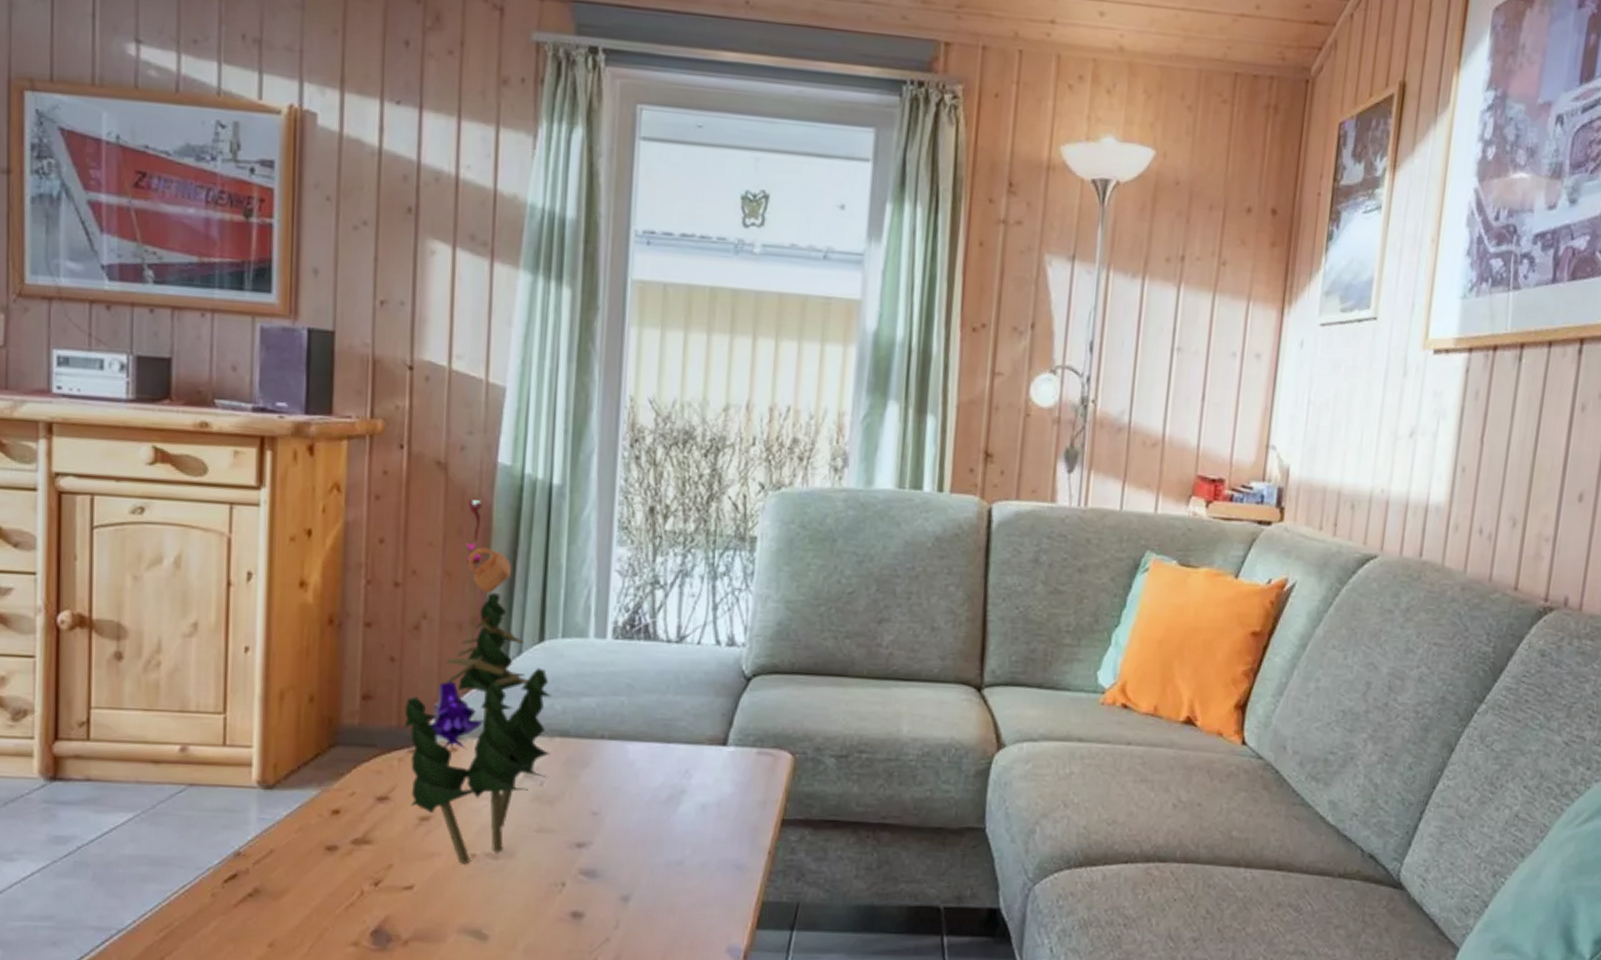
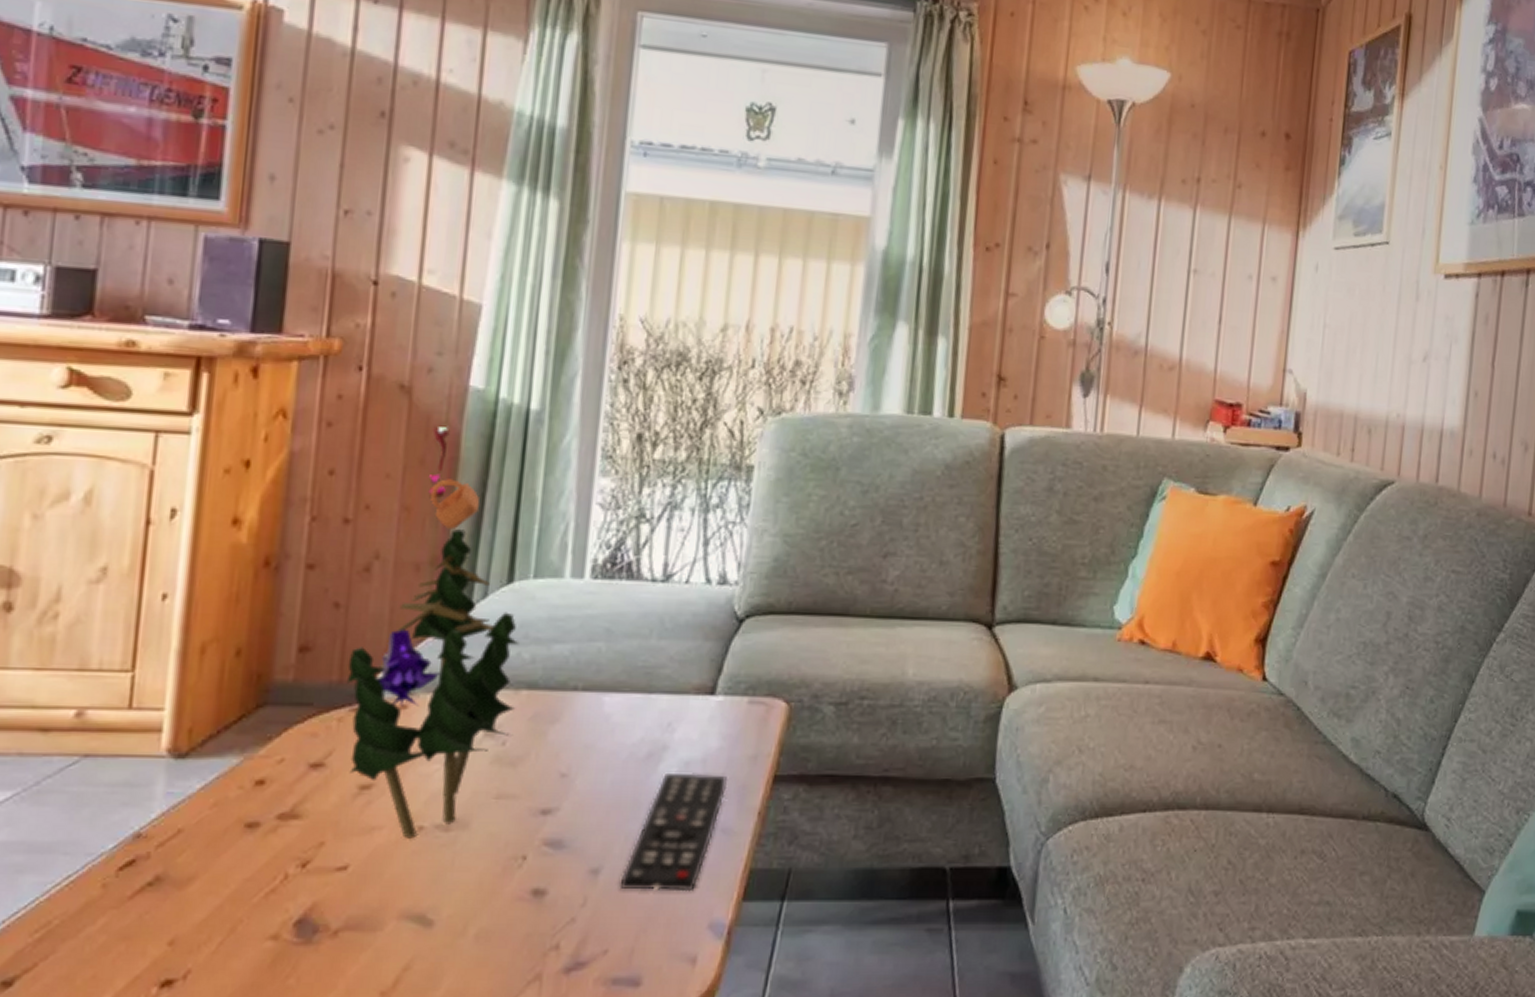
remote control: none [647,814,740,919] -> present [619,772,727,892]

